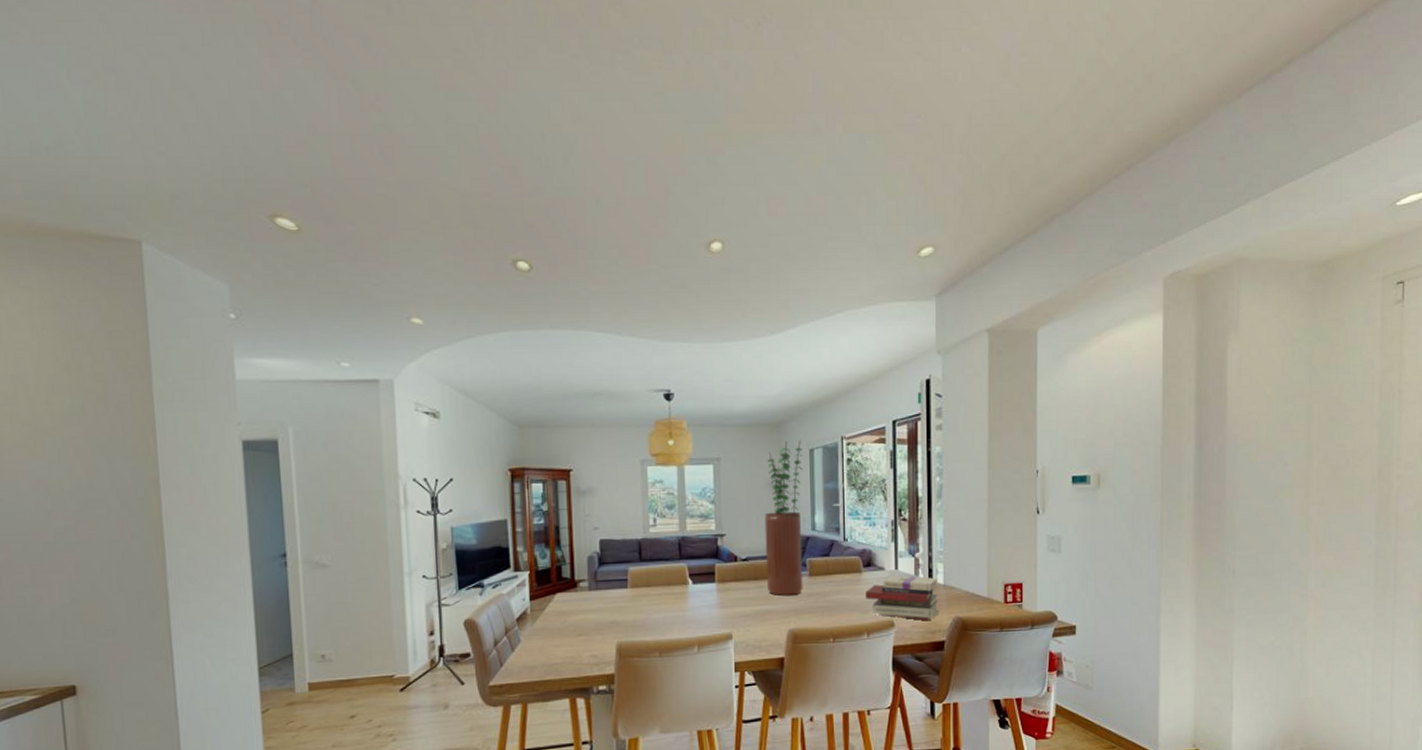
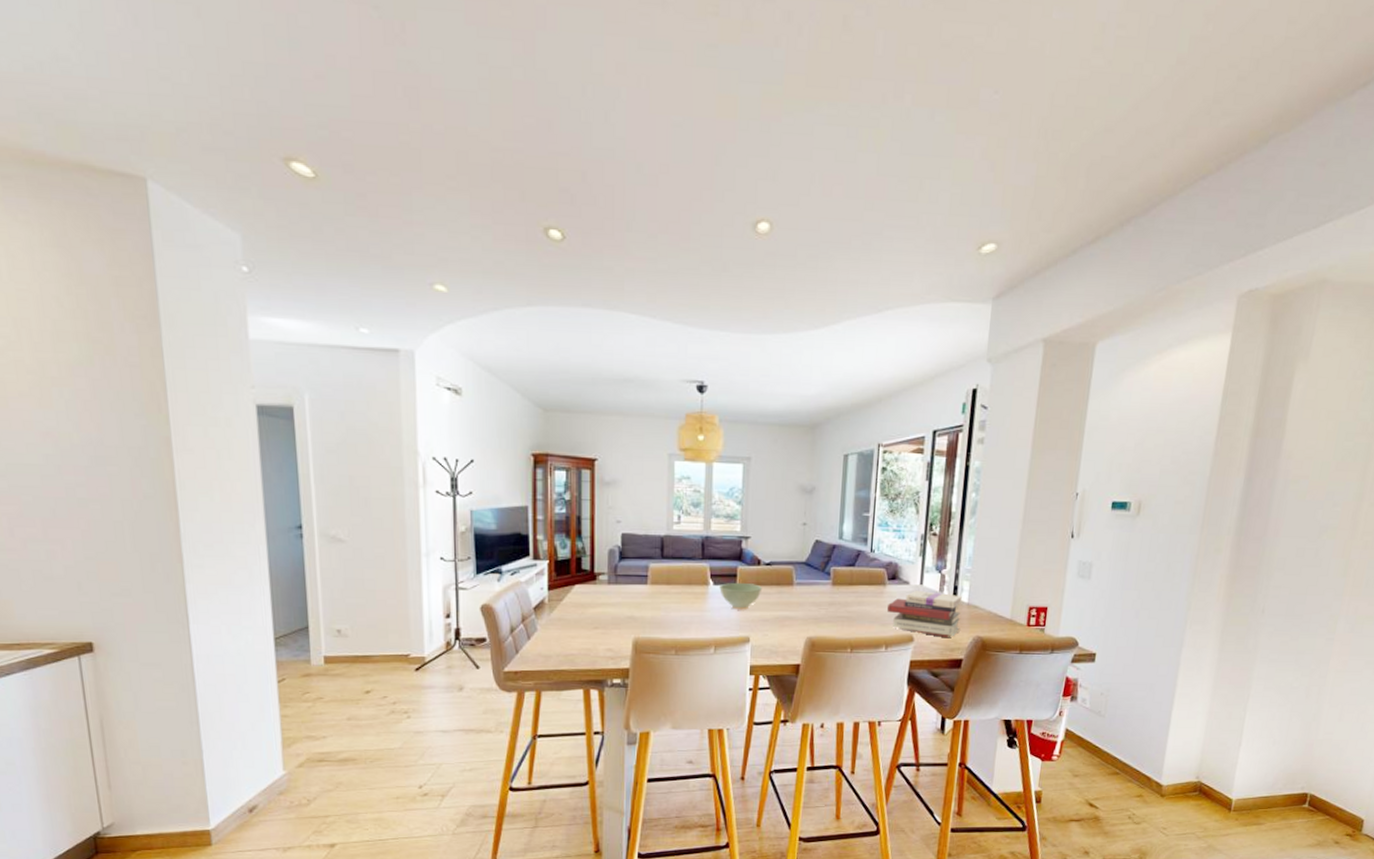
bowl: none [699,580,741,607] -> present [719,583,763,610]
vase: present [764,440,803,595] -> none [788,444,837,603]

